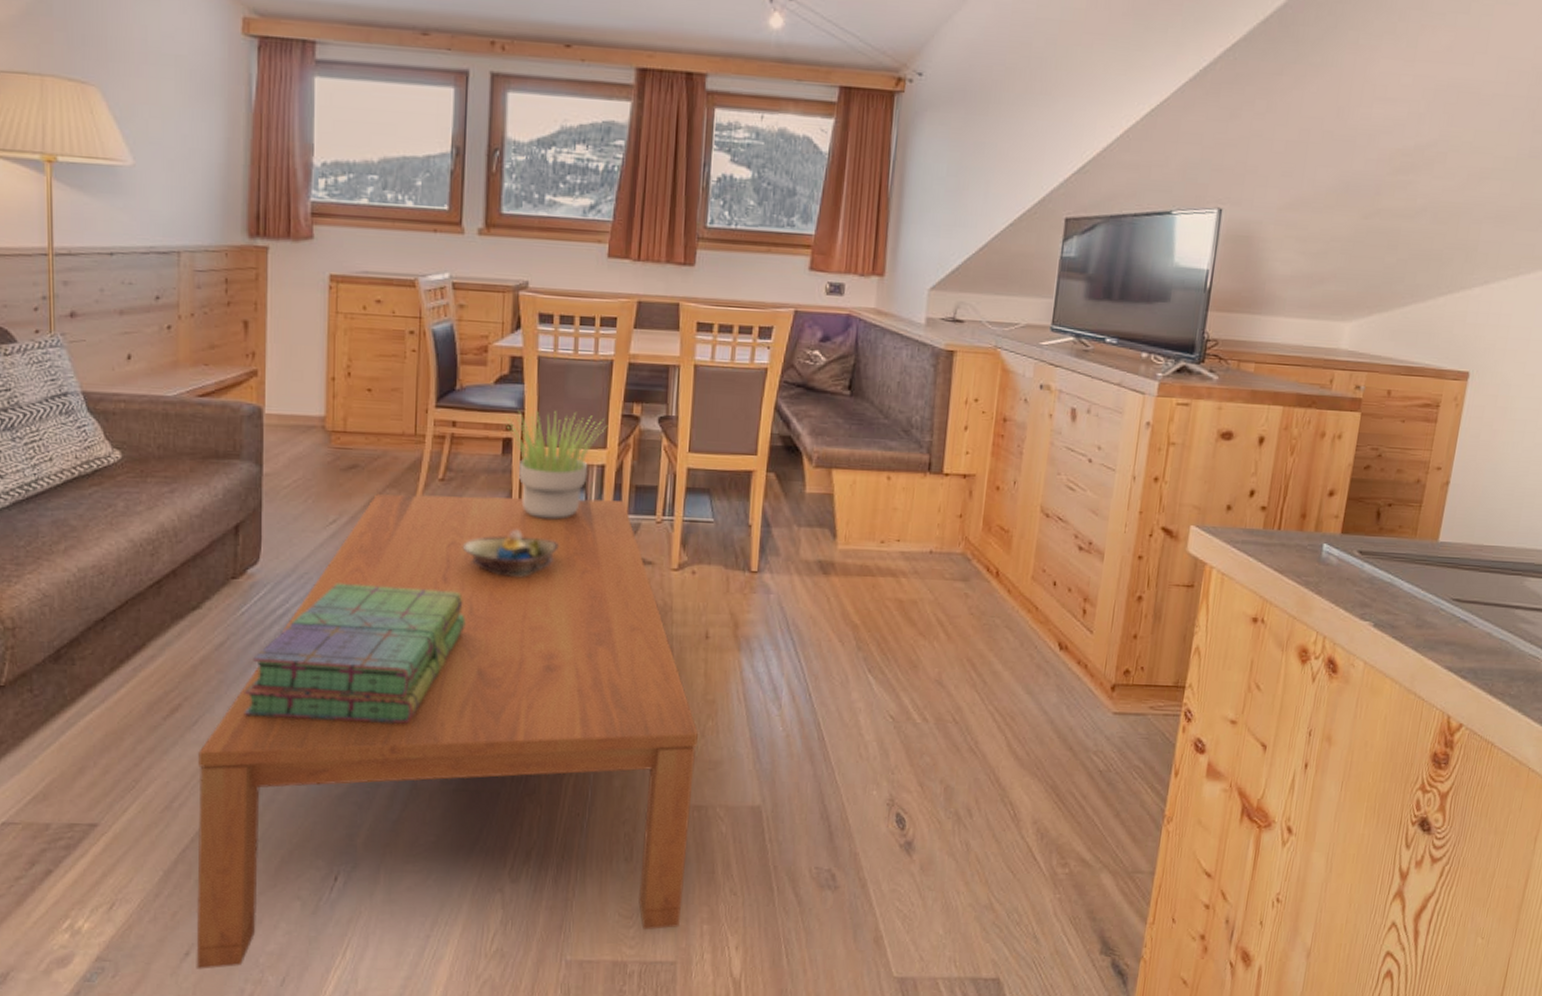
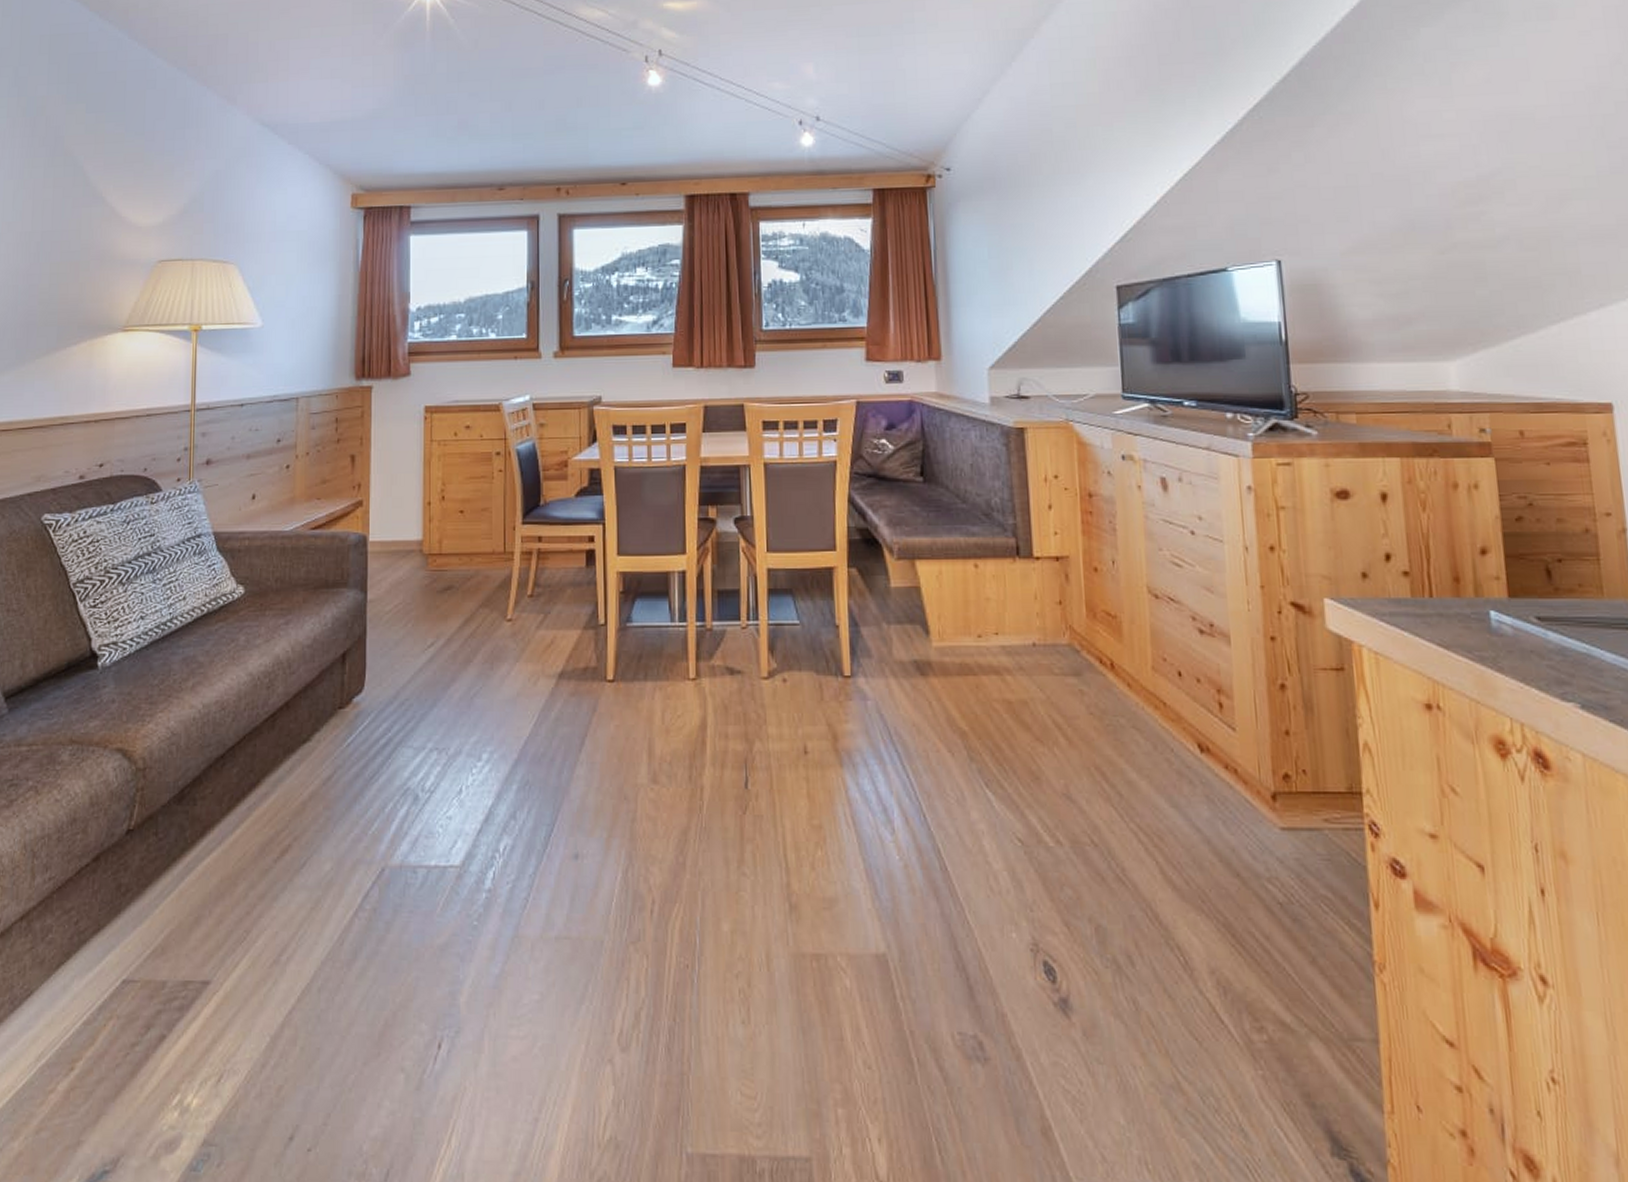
coffee table: present [196,493,699,969] -> none [300,606,811,1158]
stack of books: present [244,583,466,724] -> none [349,708,560,861]
decorative bowl: present [463,529,559,577] -> none [554,643,646,694]
potted plant: present [503,410,607,520] -> none [585,518,684,631]

